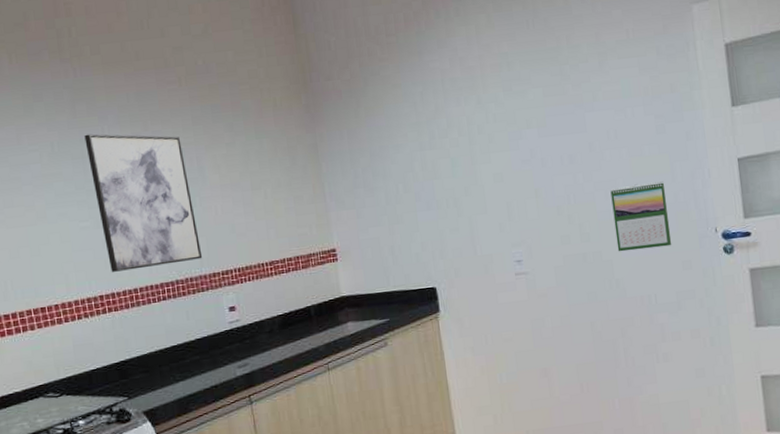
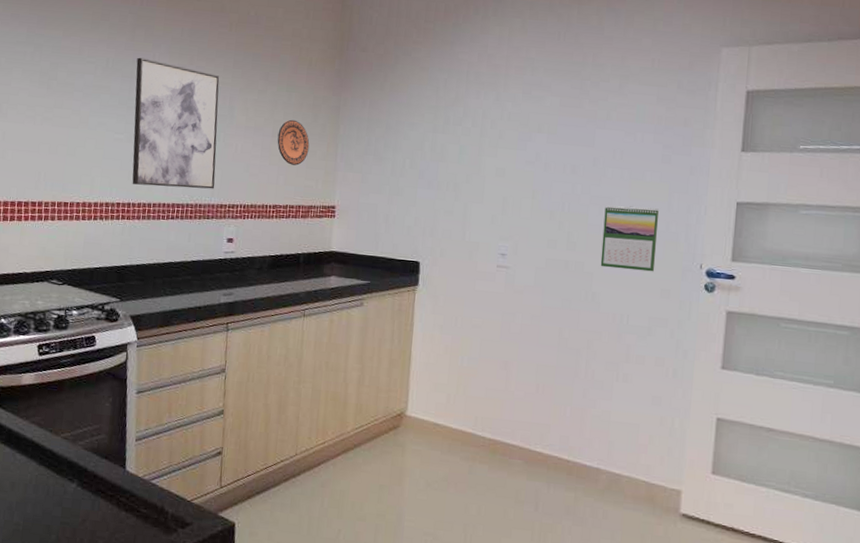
decorative plate: none [257,167,295,216] -> present [277,119,310,166]

